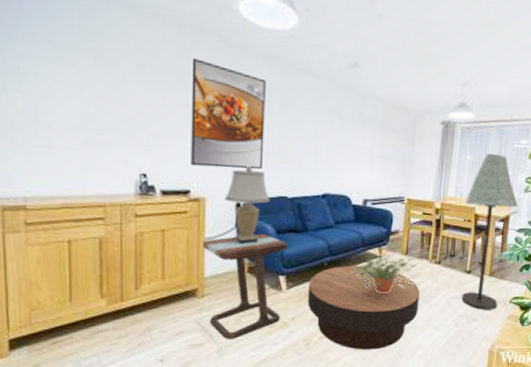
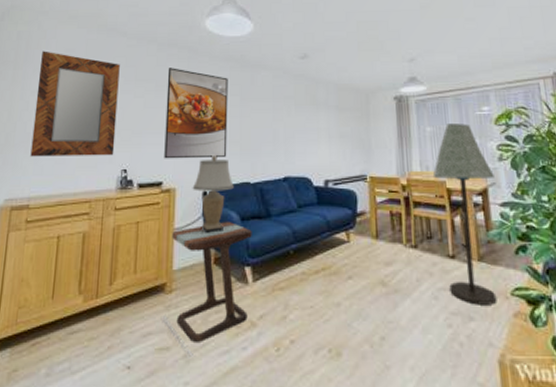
home mirror: none [14,12,129,157] -> present [30,51,120,157]
coffee table: present [308,265,420,350] -> none [276,252,400,358]
potted plant: present [352,252,417,295] -> none [320,237,391,287]

